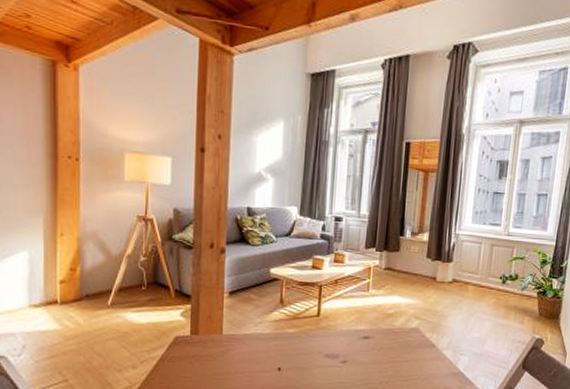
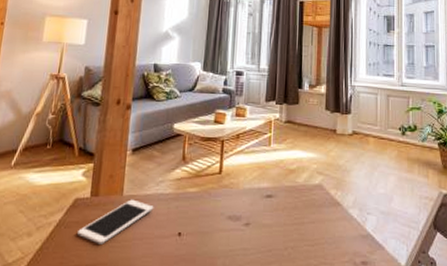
cell phone: none [181,338,254,377] -> present [78,199,154,245]

